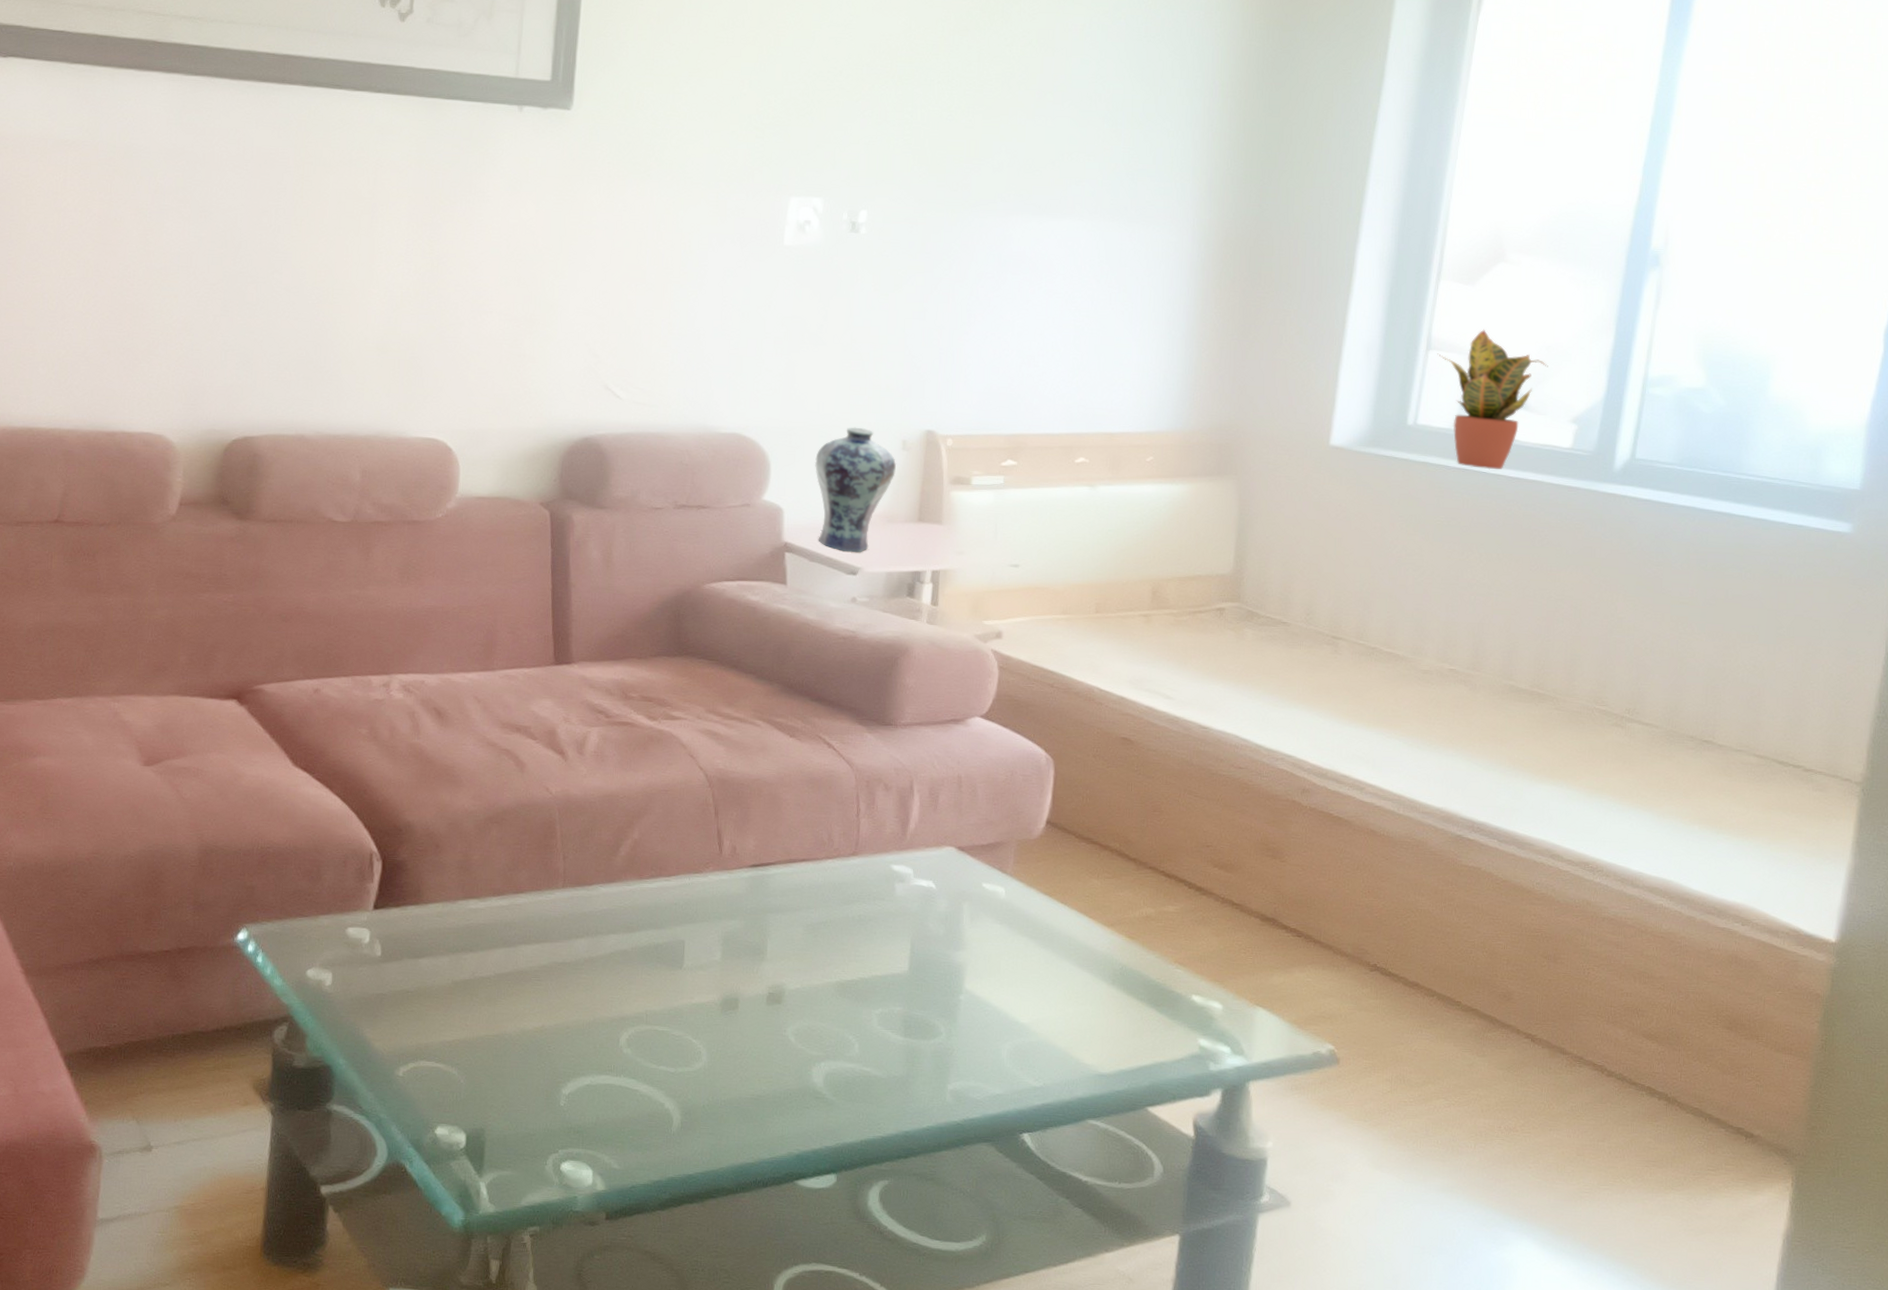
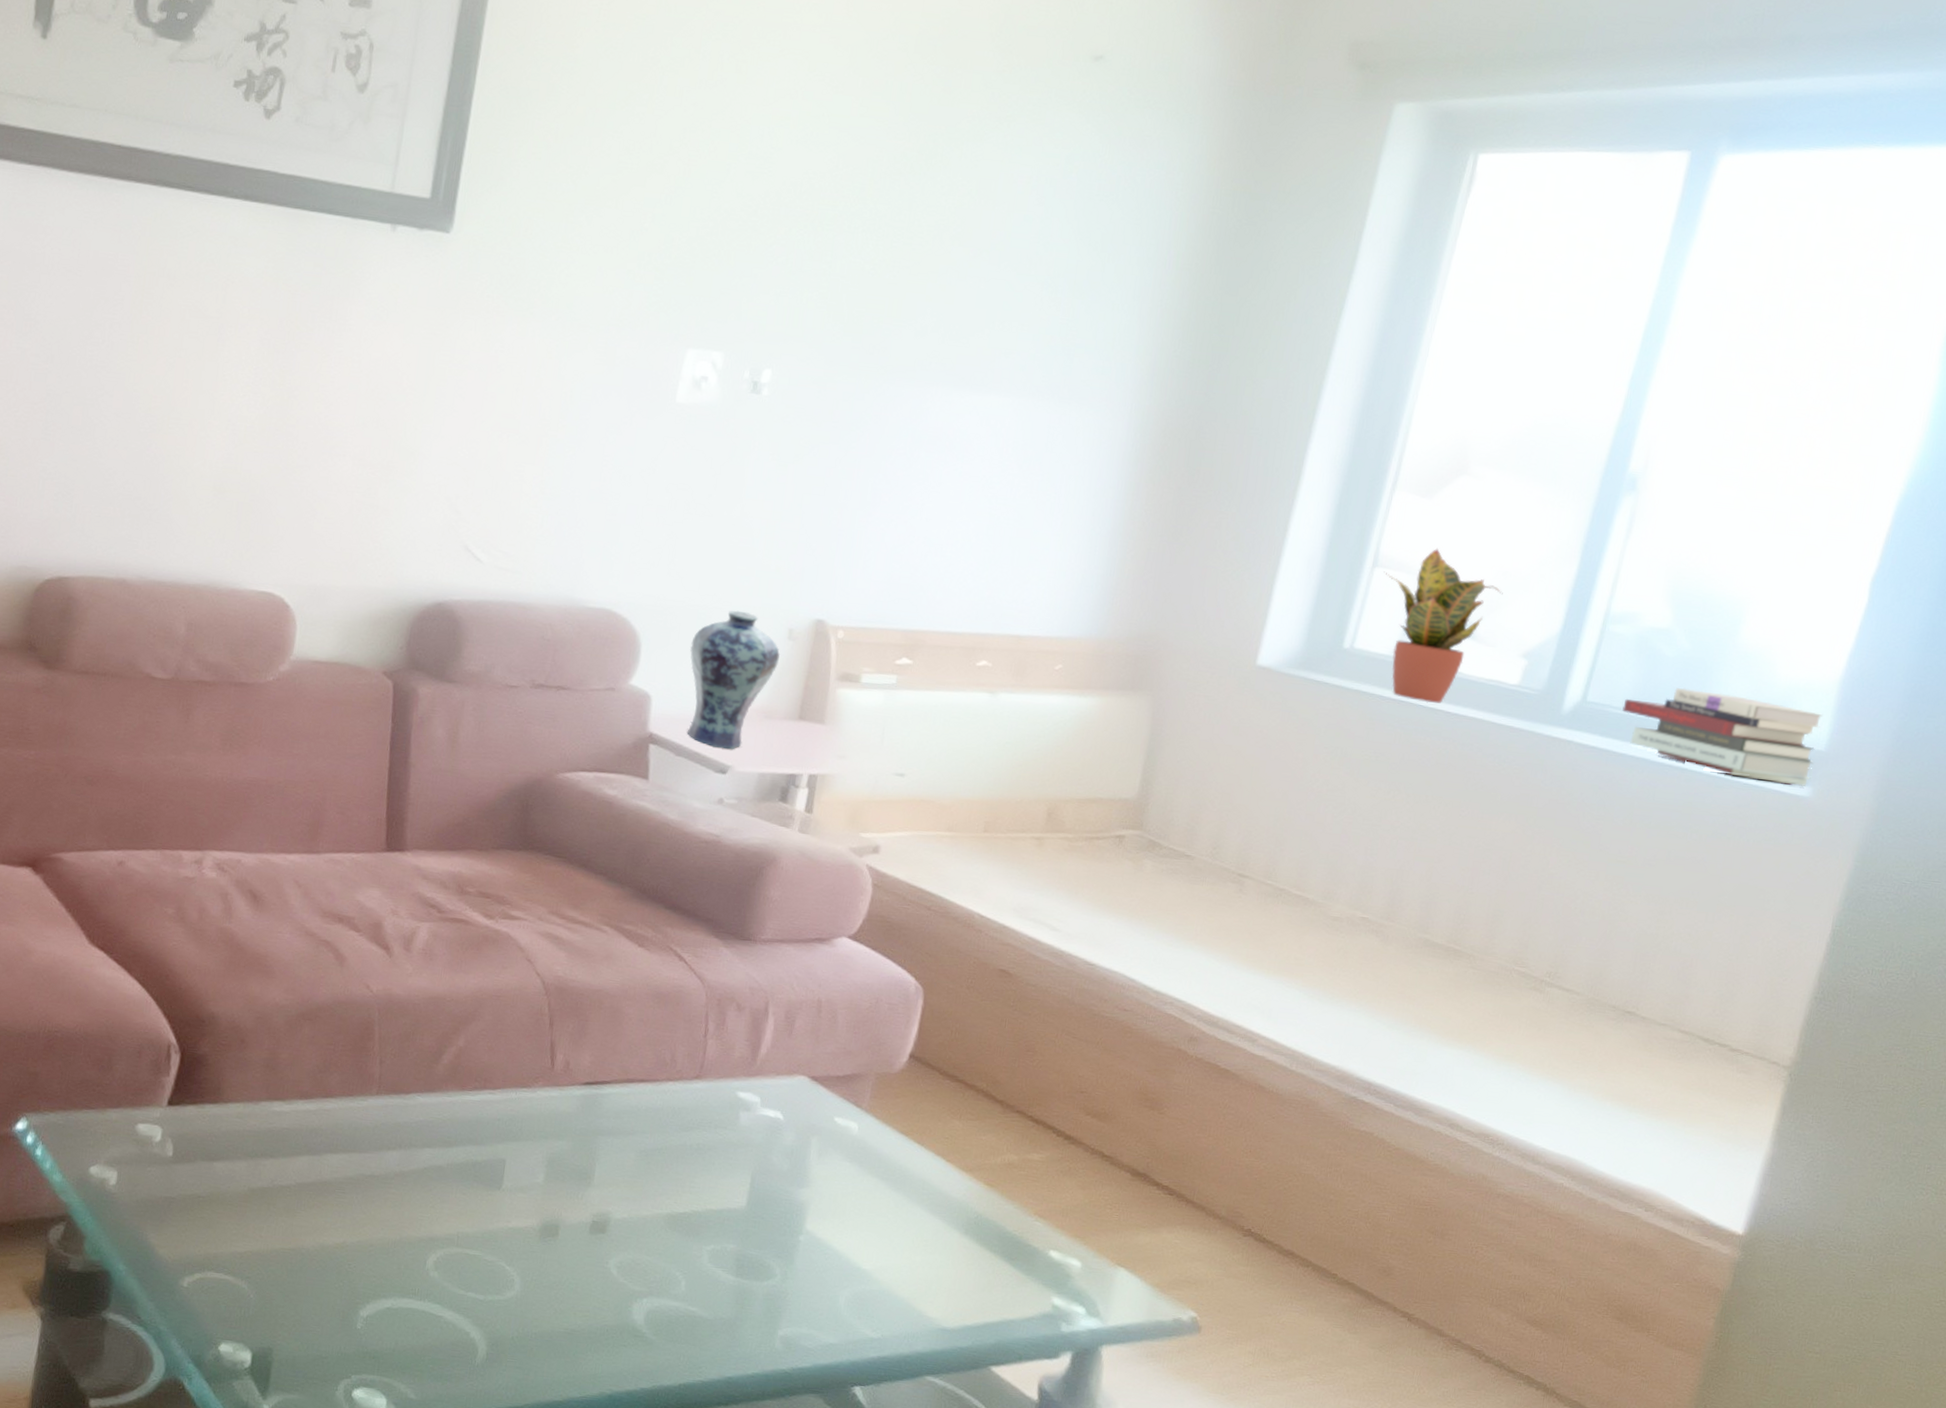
books: none [1669,440,1855,523] -> present [1622,687,1823,787]

